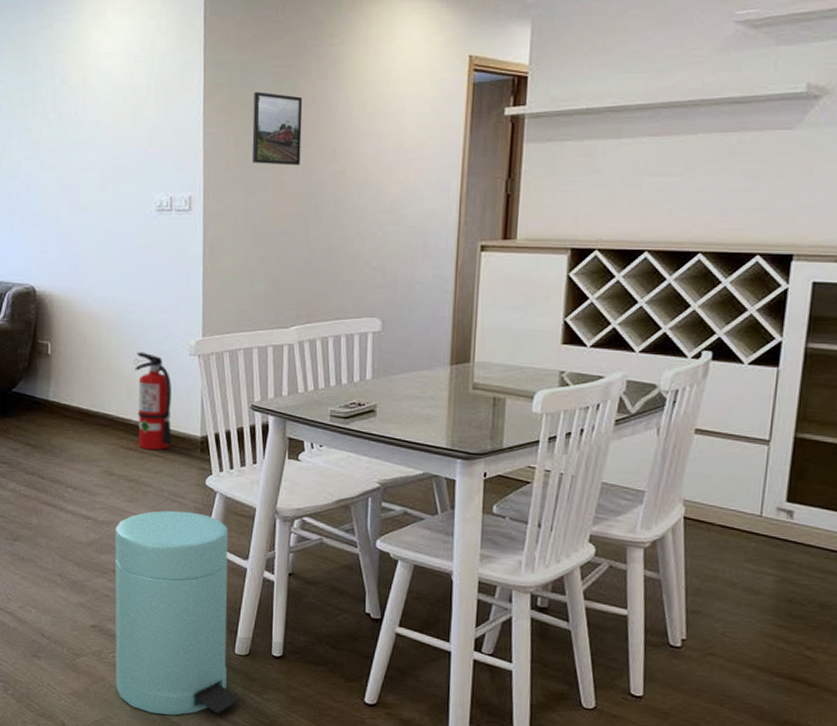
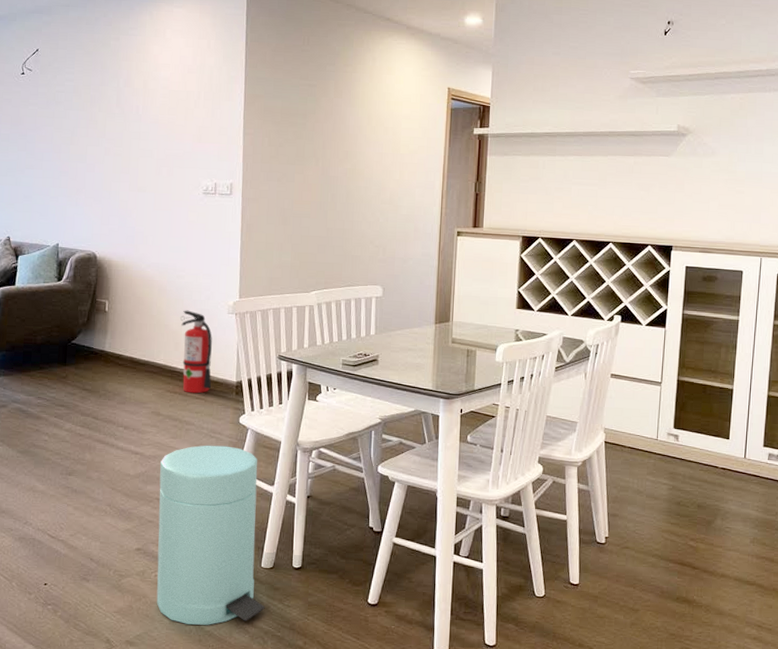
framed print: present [251,91,303,166] -> none [282,103,323,163]

